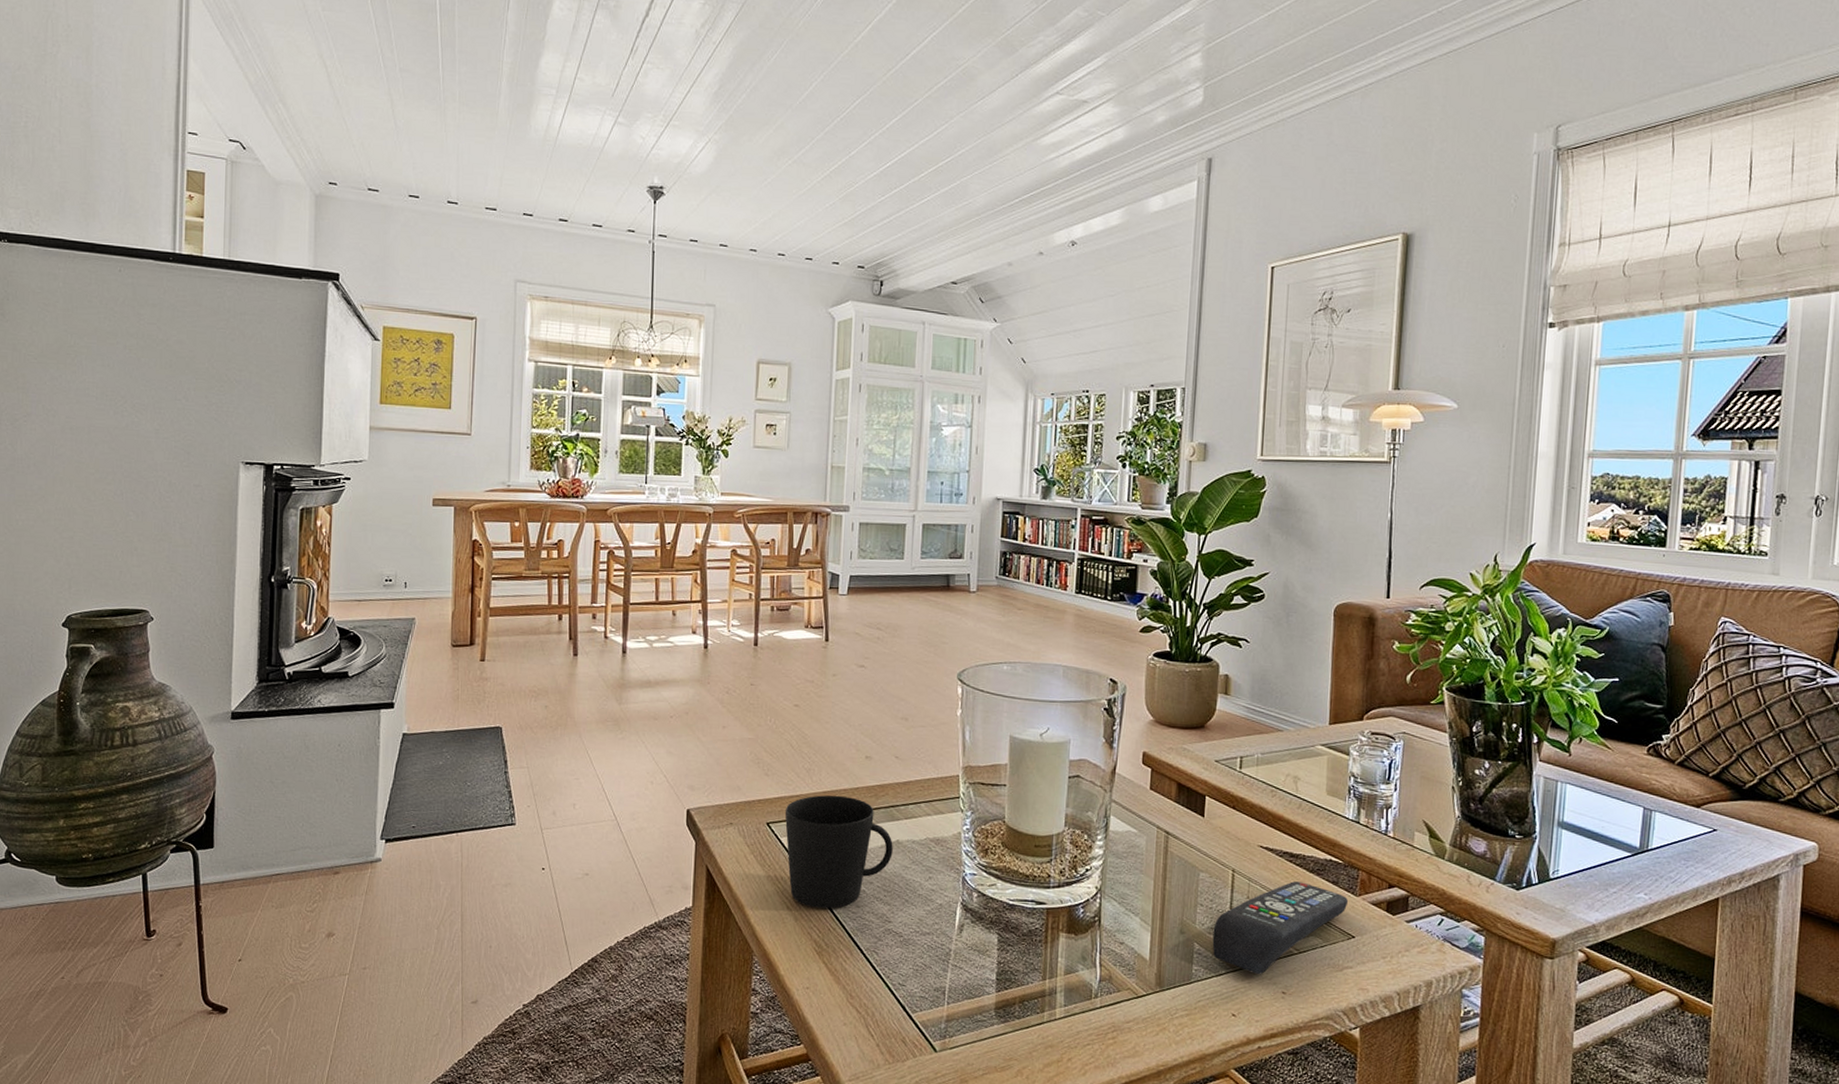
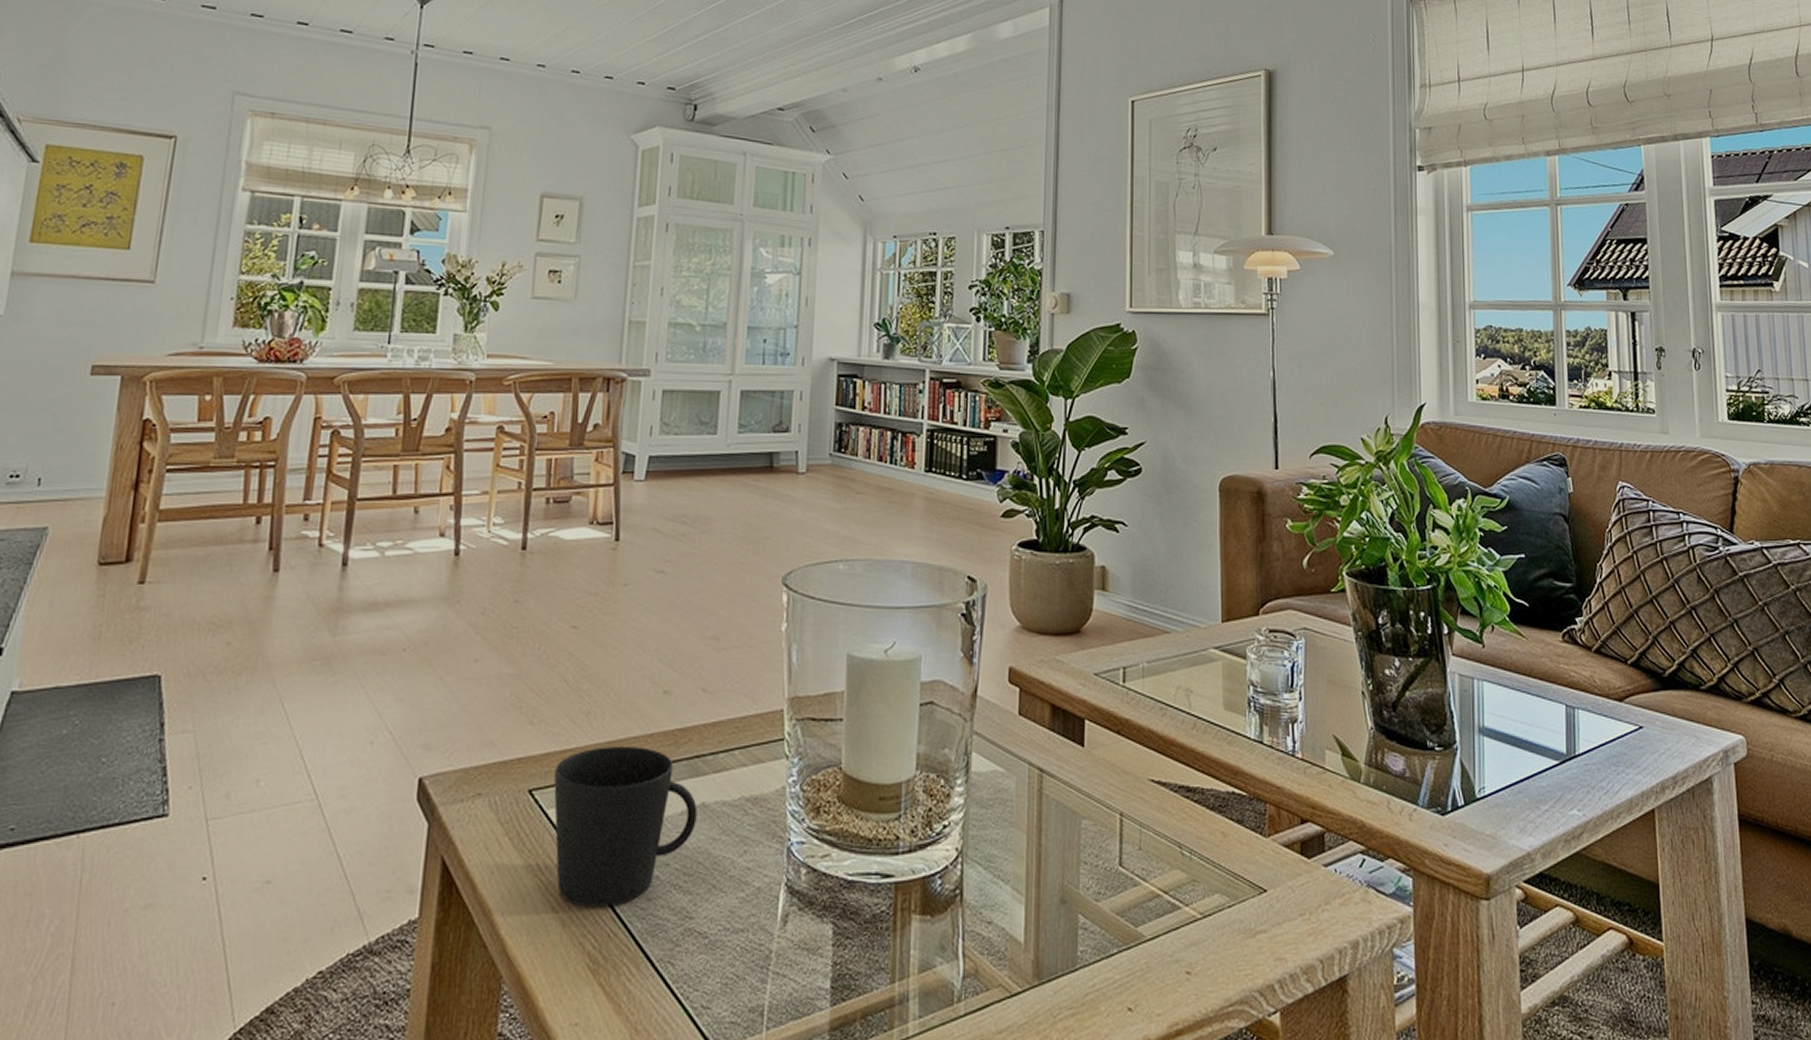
remote control: present [1212,881,1348,975] -> none [1100,823,1256,952]

